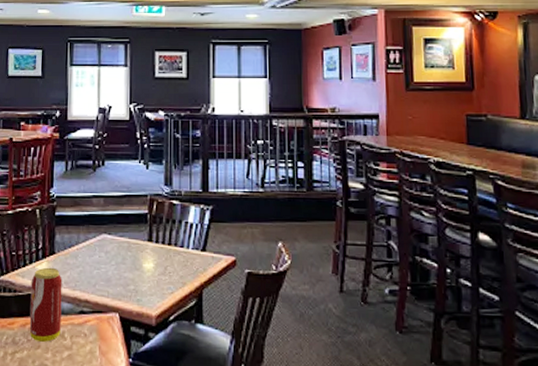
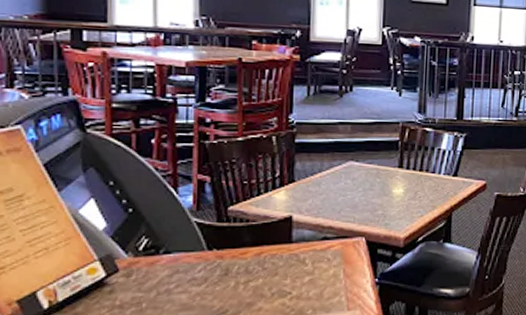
beverage can: present [29,267,62,342] -> none [265,195,303,269]

